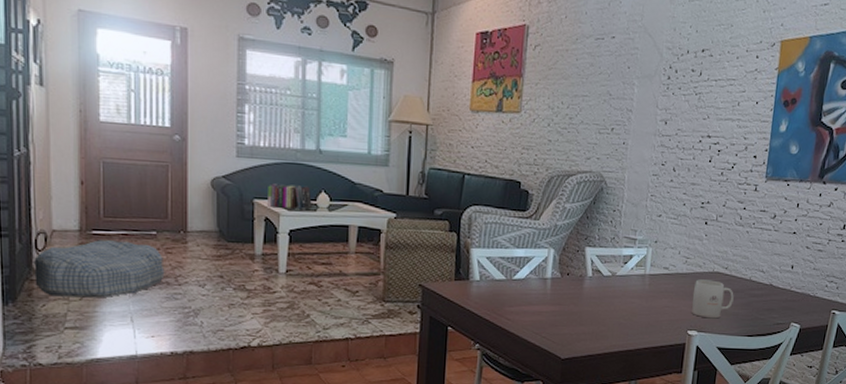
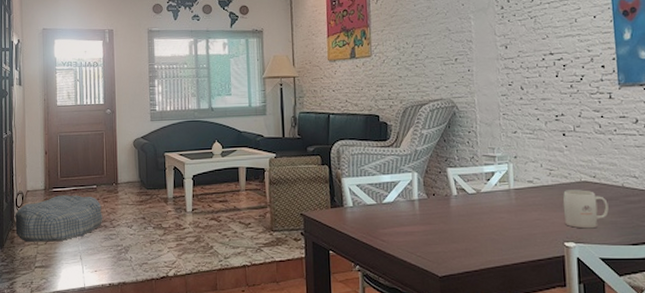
books: present [268,183,313,211] -> none [175,138,210,158]

